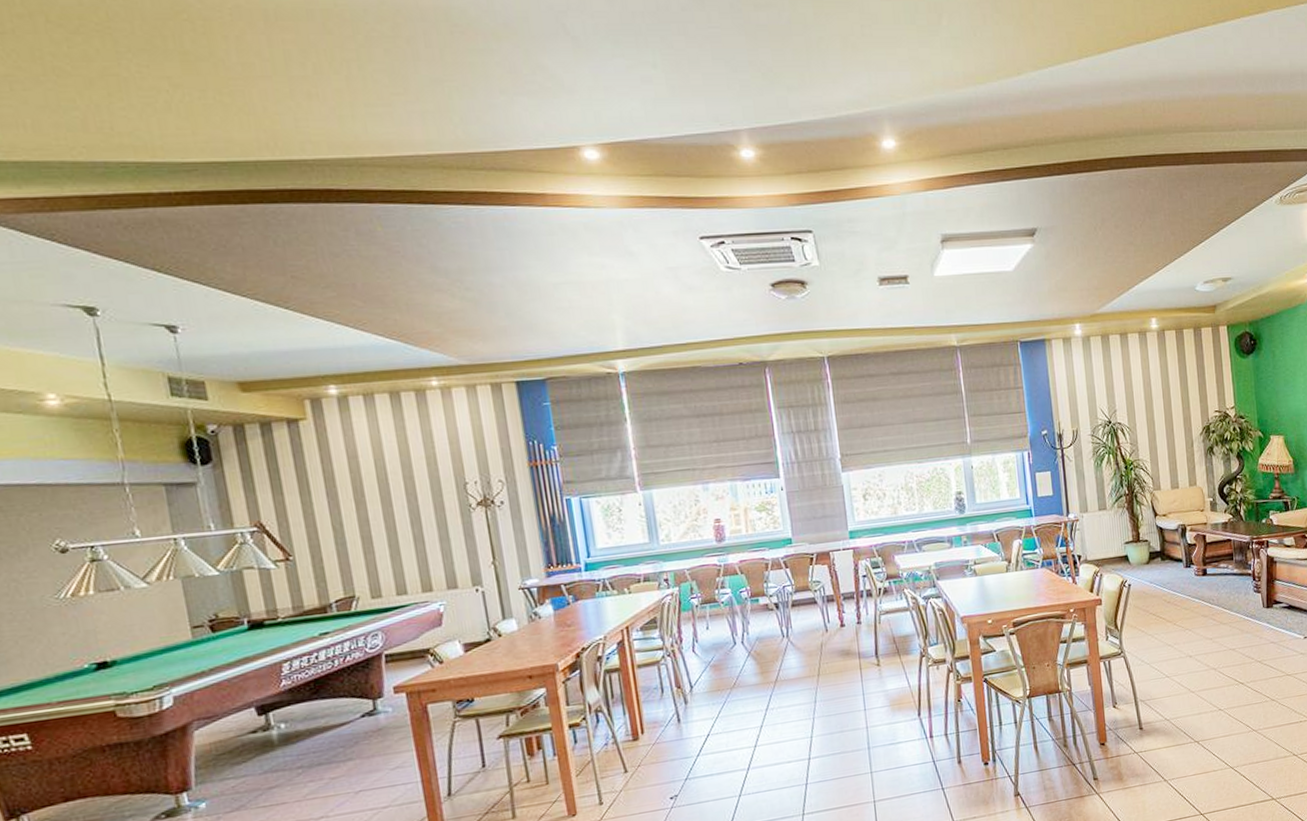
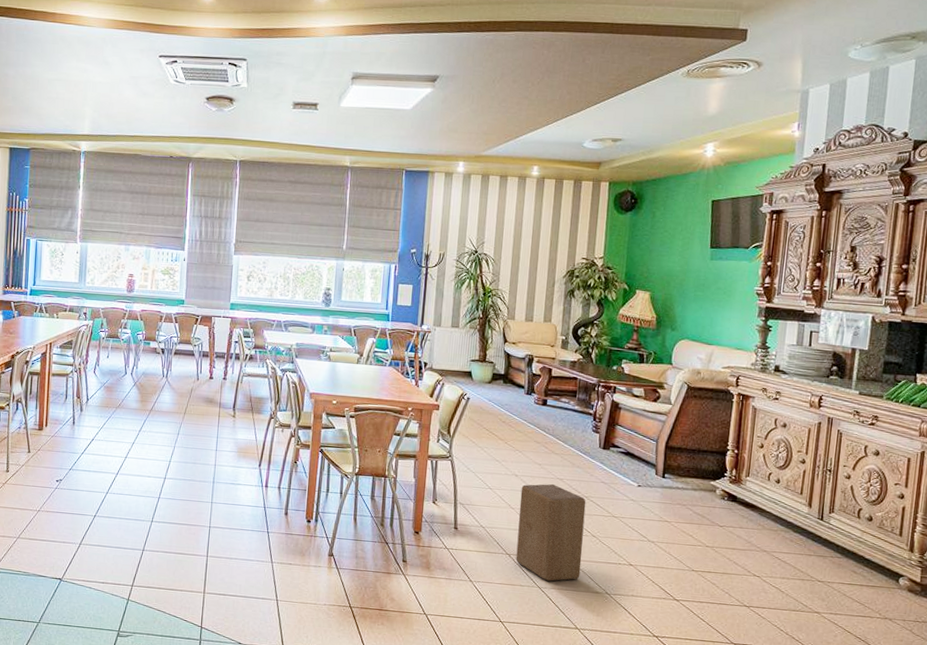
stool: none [1197,656,1267,759] -> present [515,483,586,581]

